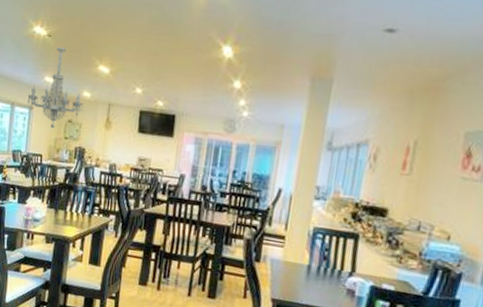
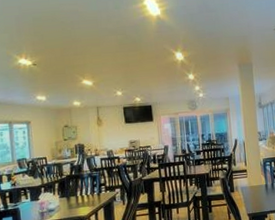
chandelier: present [27,47,83,129] -> none [23,72,76,135]

